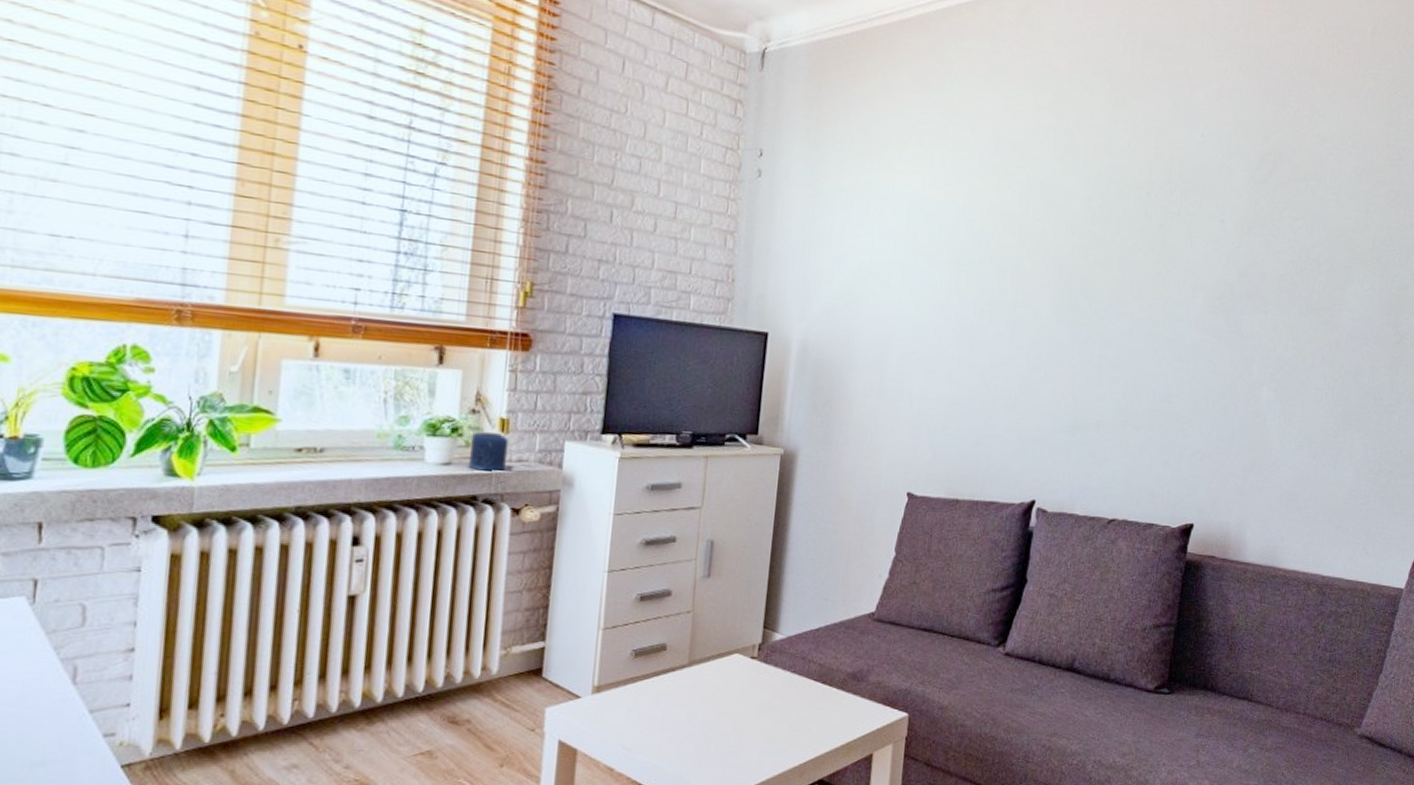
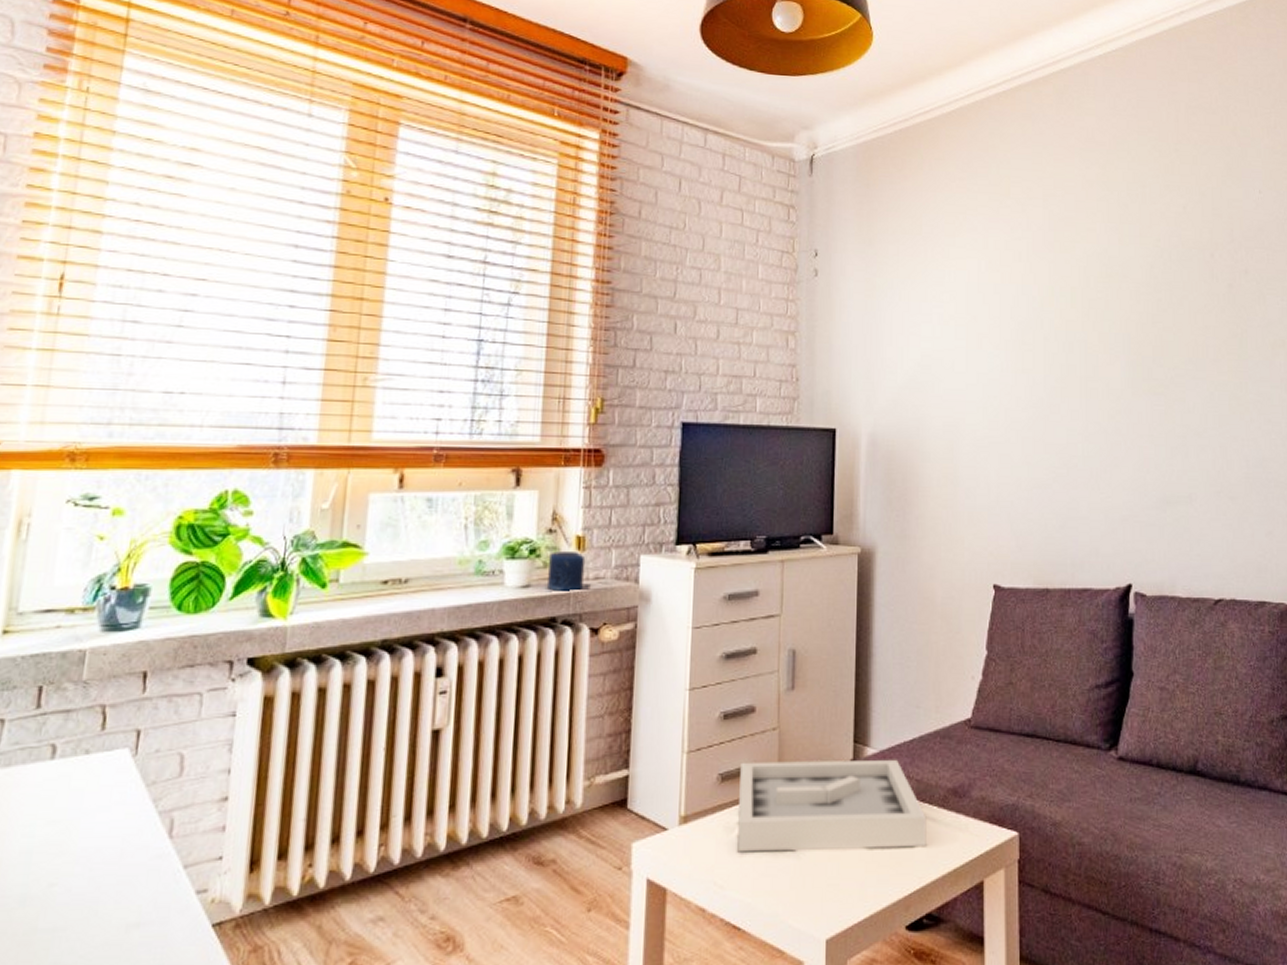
decorative tray: none [646,640,826,723] -> present [737,759,927,852]

